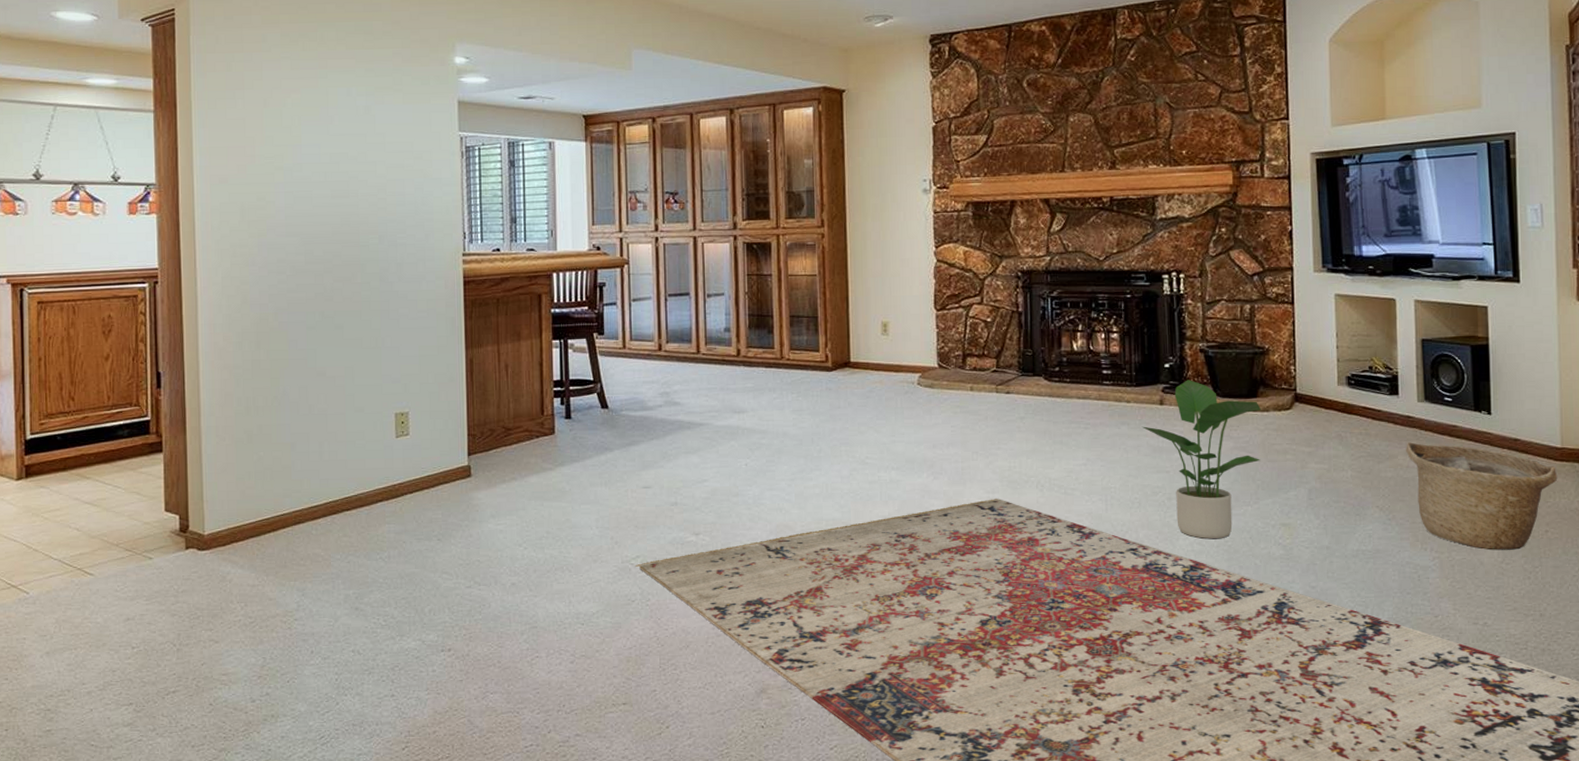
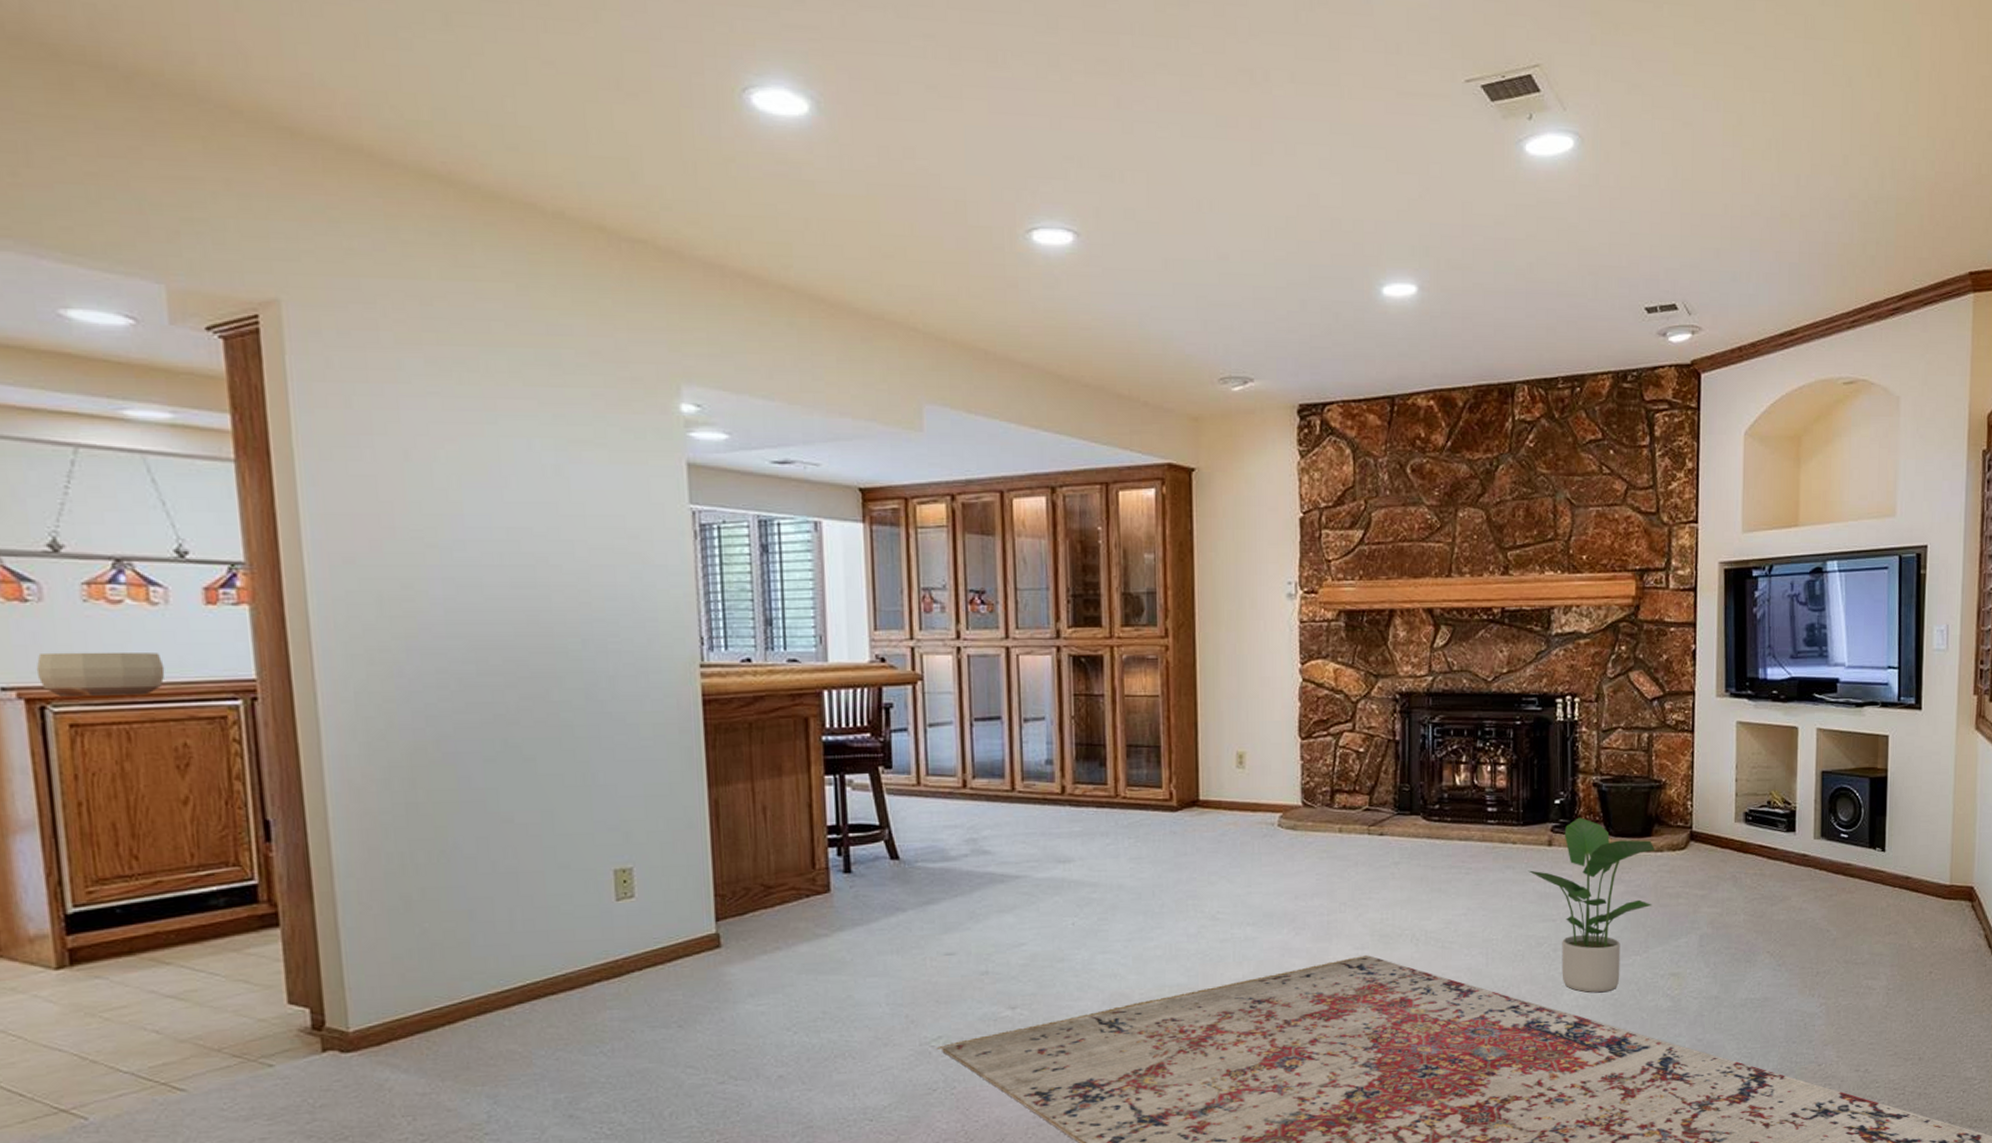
decorative bowl: none [20,249,100,282] -> present [36,651,165,696]
basket: present [1406,442,1558,551] -> none [1800,882,1945,994]

